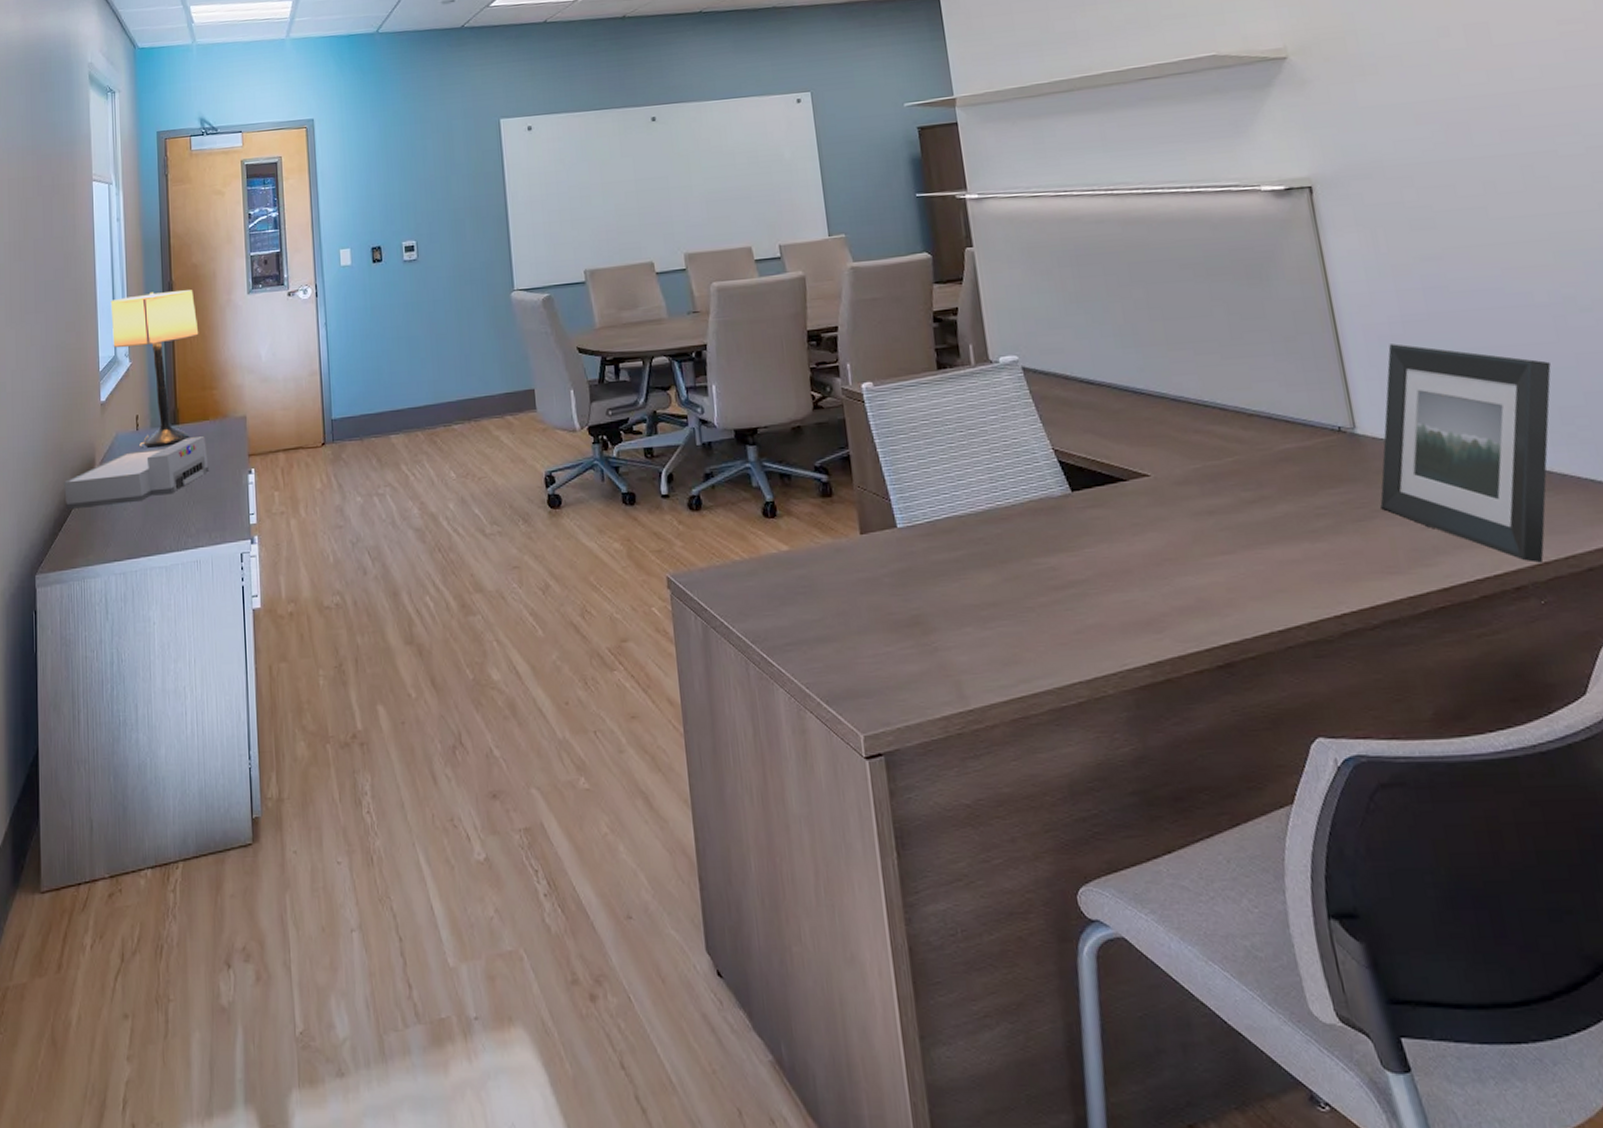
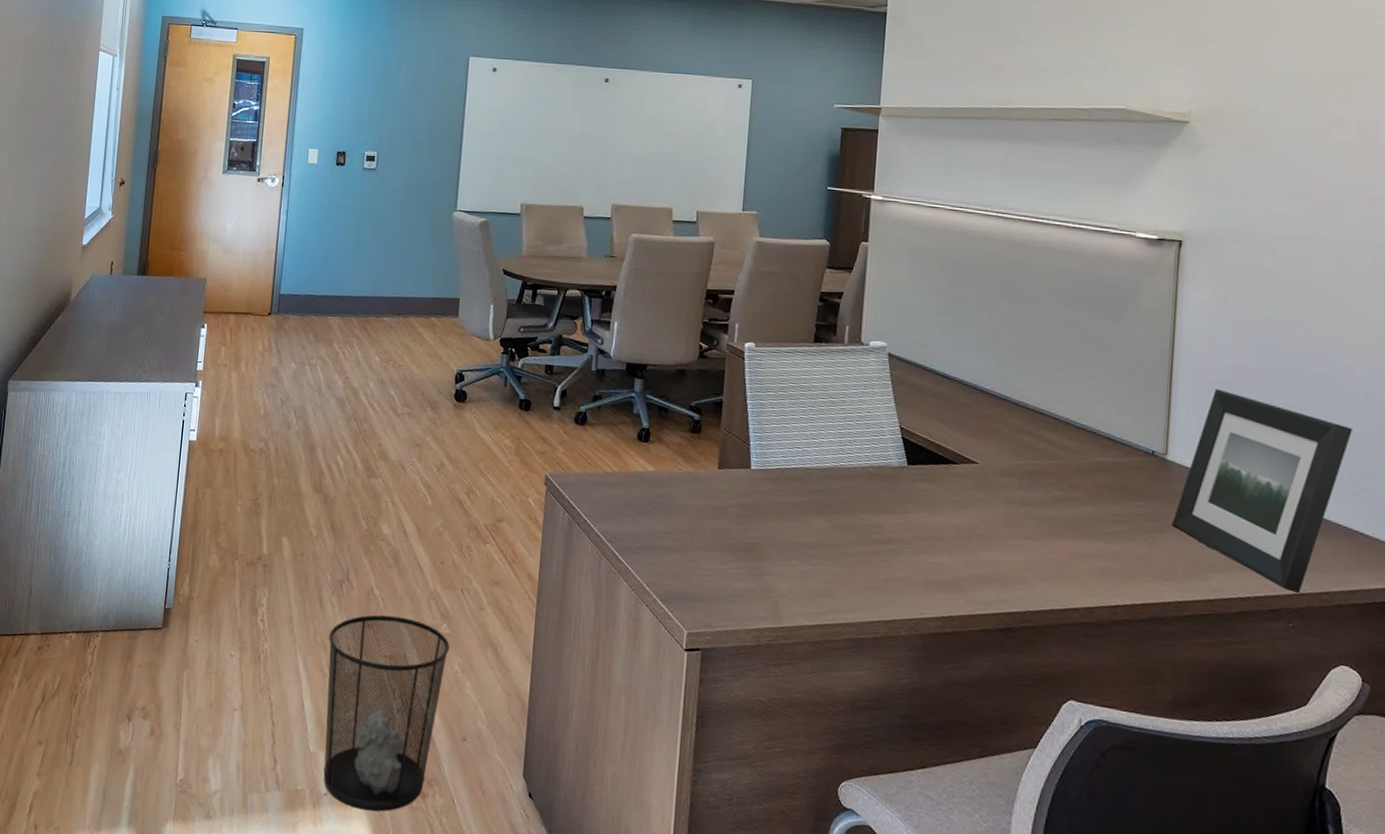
architectural model: present [64,436,209,509] -> none [41,288,169,335]
table lamp: present [110,290,199,448] -> none [99,157,176,292]
waste bin: none [449,778,593,1030] -> present [323,614,450,812]

